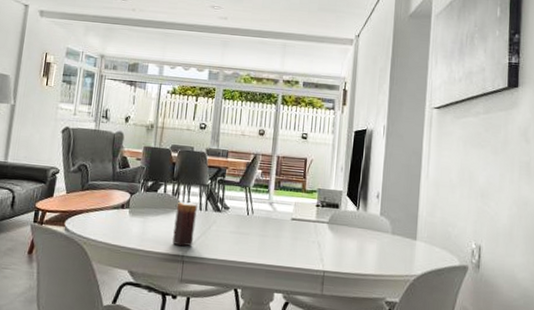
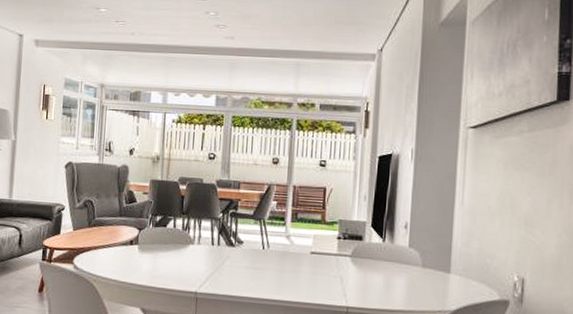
candle: present [172,201,197,247] -> none [184,236,209,283]

